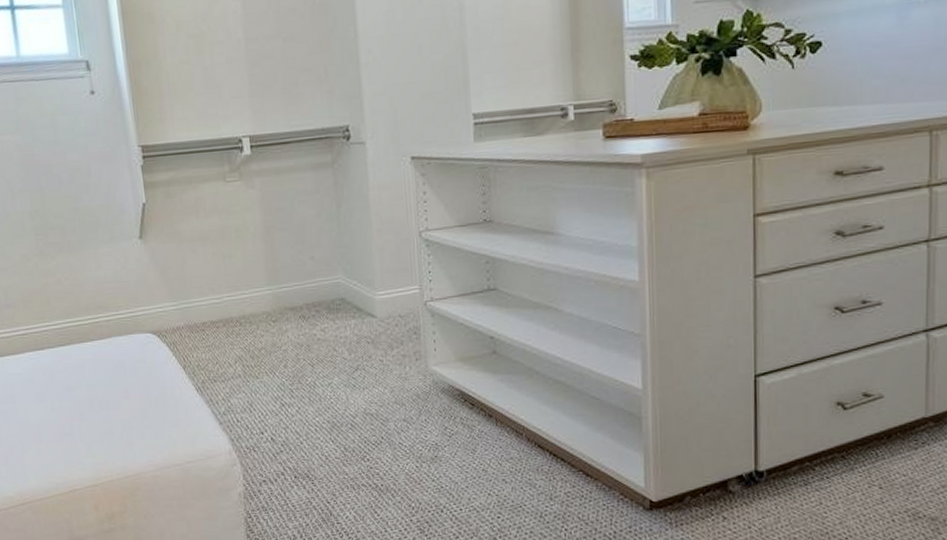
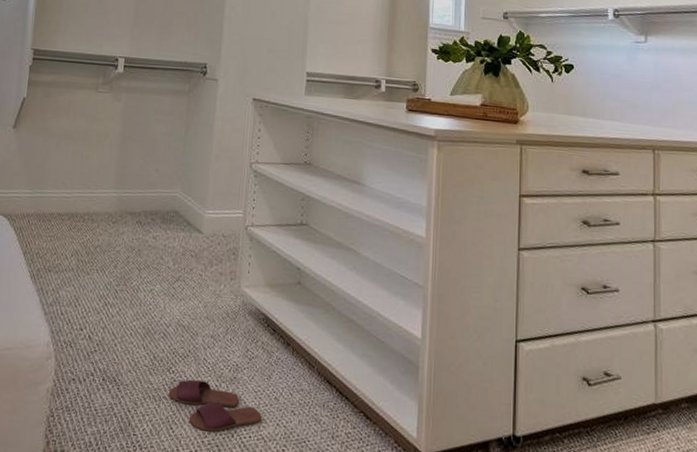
slippers: none [367,464,471,510] -> present [169,379,262,432]

